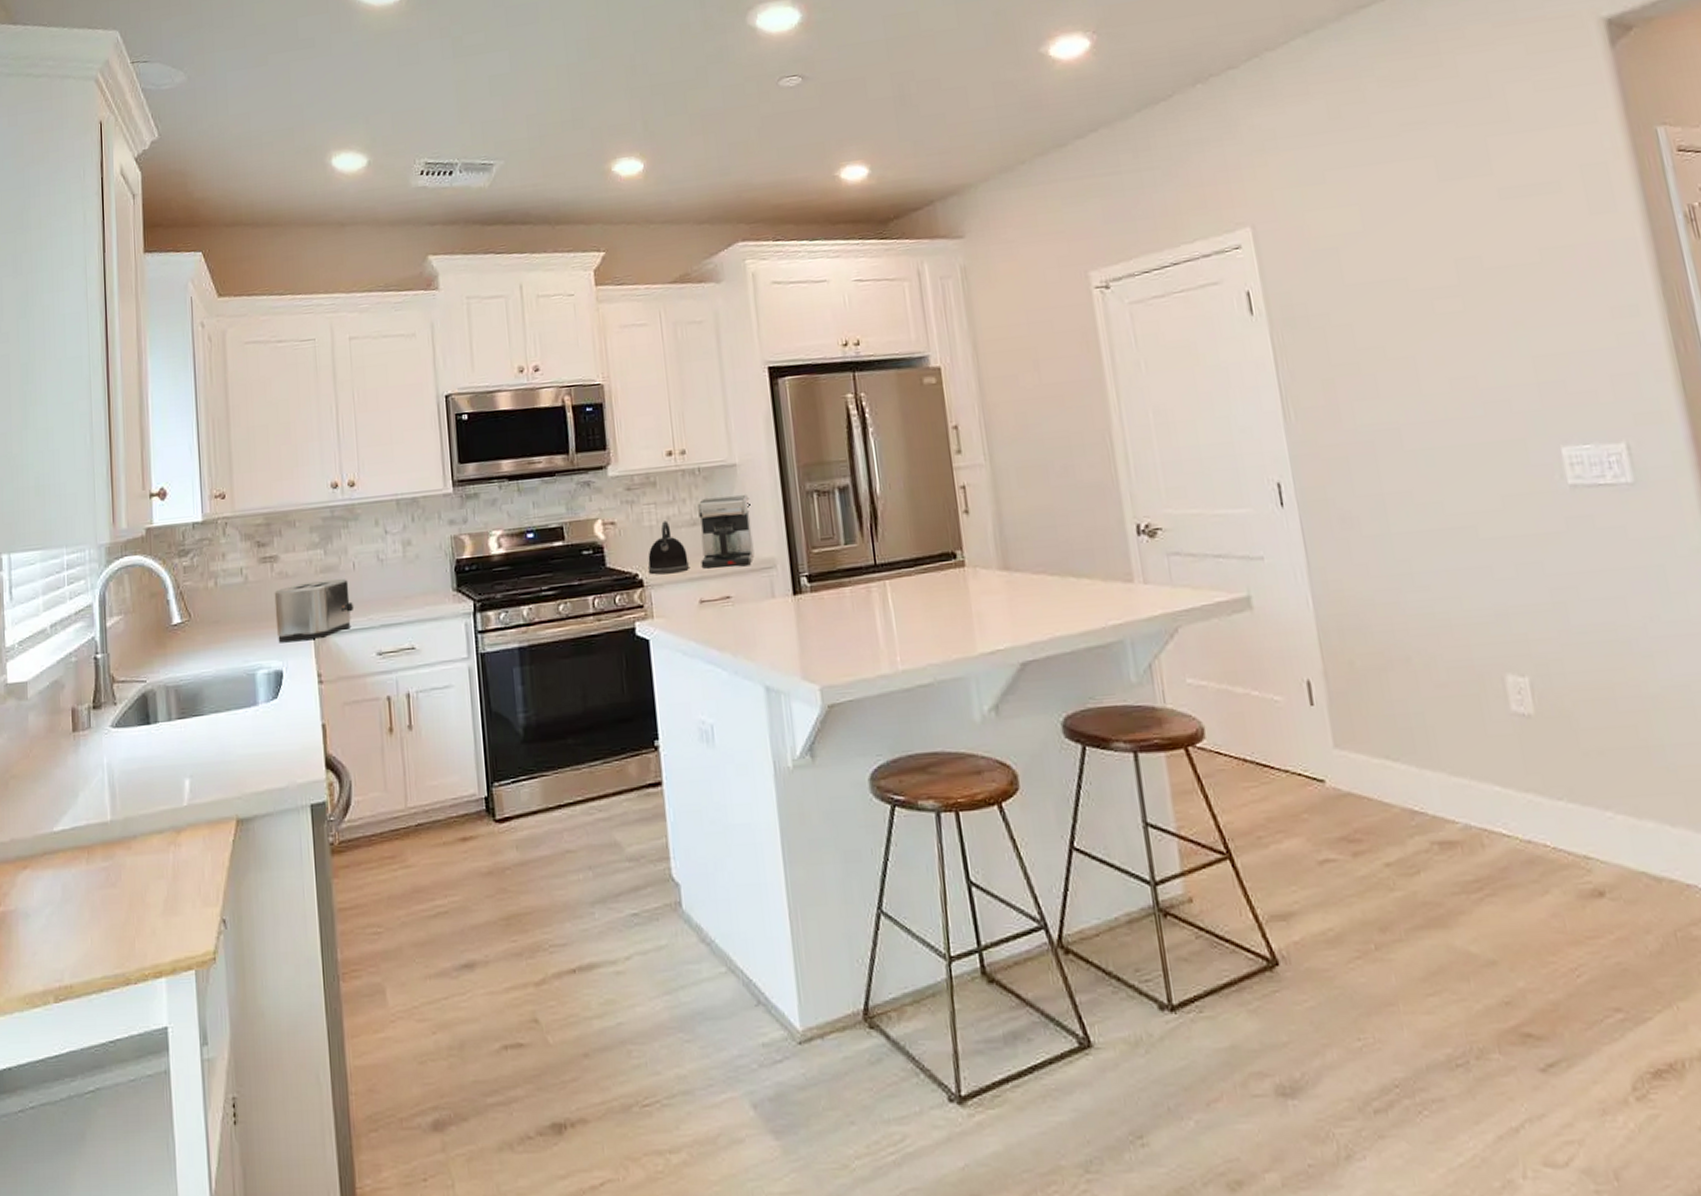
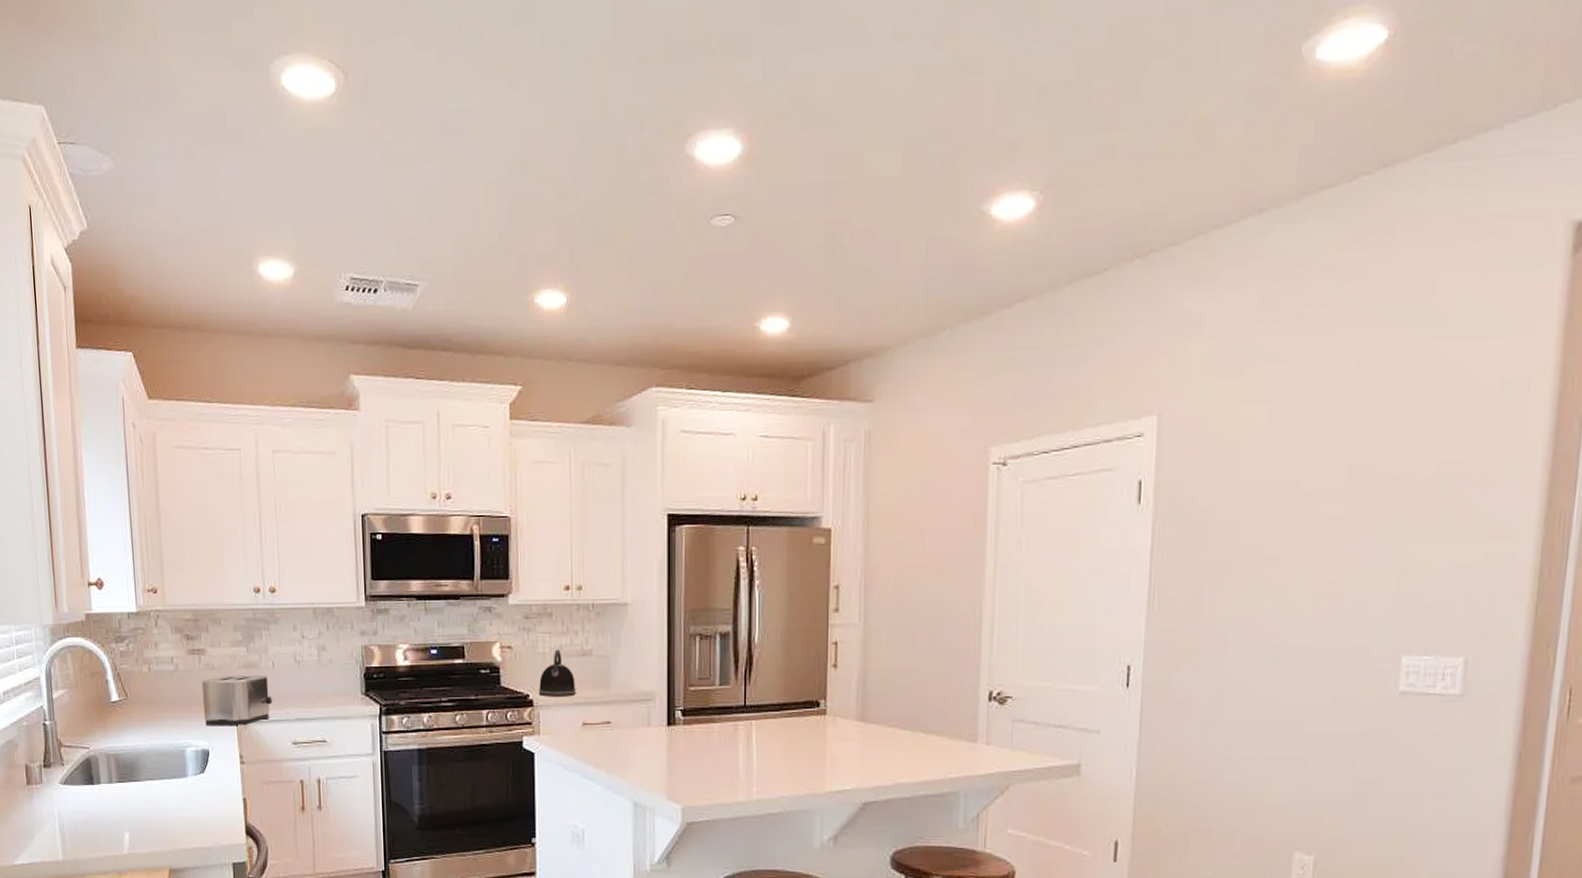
coffee maker: present [697,495,754,569] -> none [587,632,636,697]

